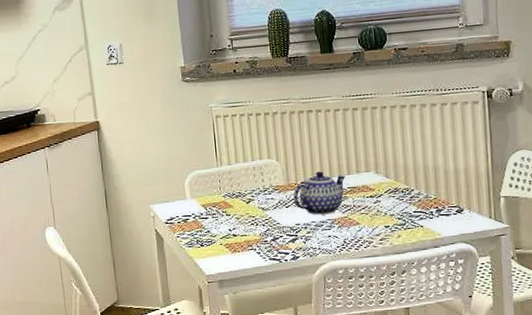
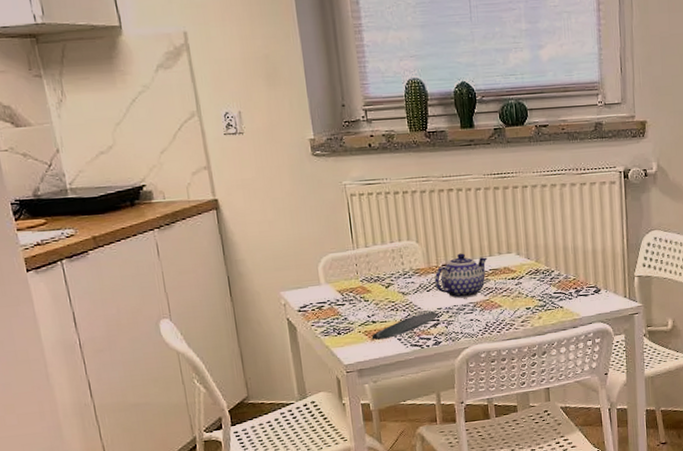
oval tray: none [232,228,297,252] -> present [371,312,439,340]

